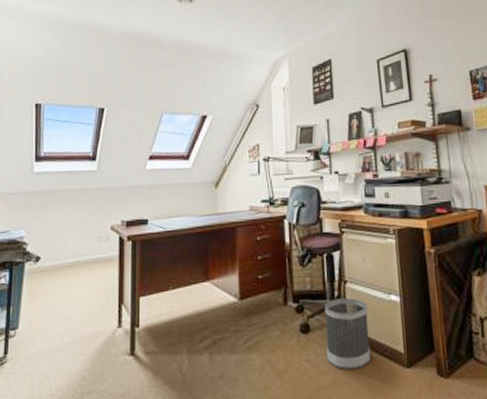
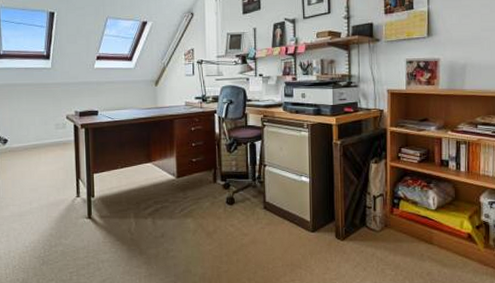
wastebasket: present [324,298,371,369] -> none [247,178,283,232]

